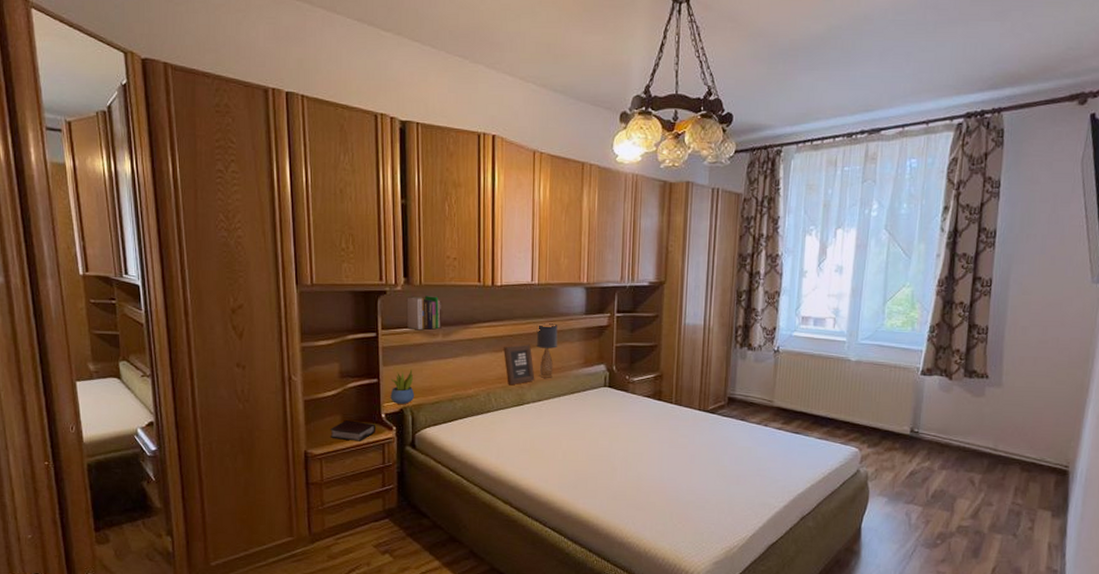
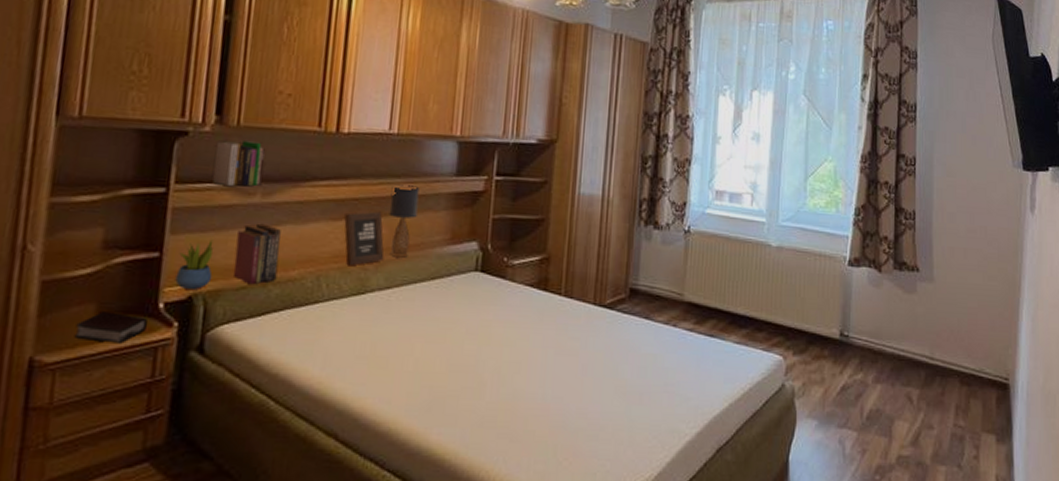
books: none [429,356,460,400] -> present [233,223,281,285]

